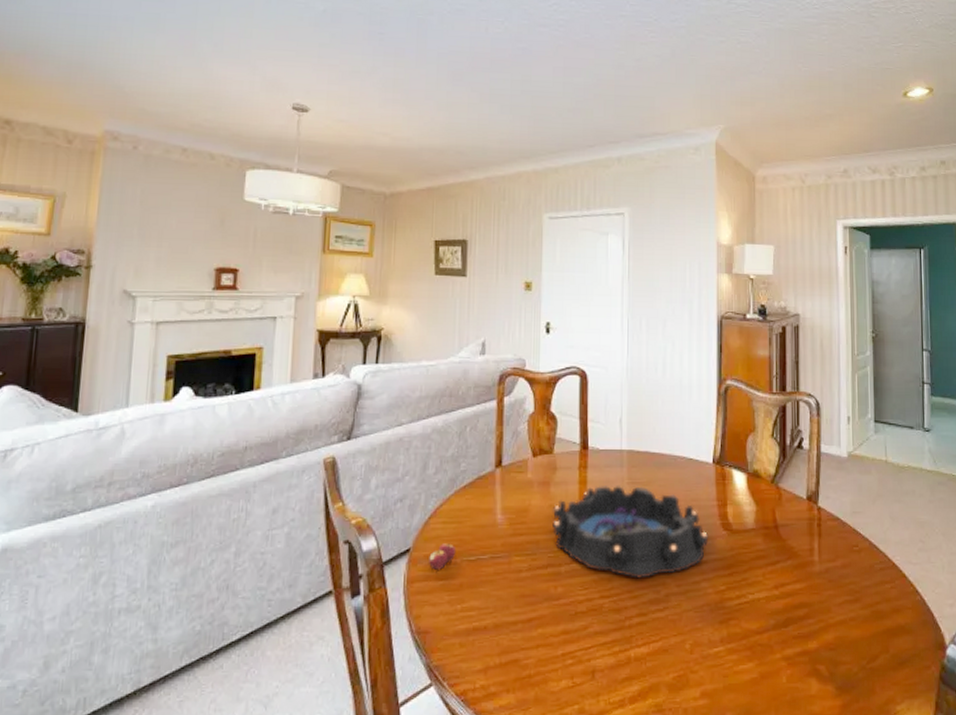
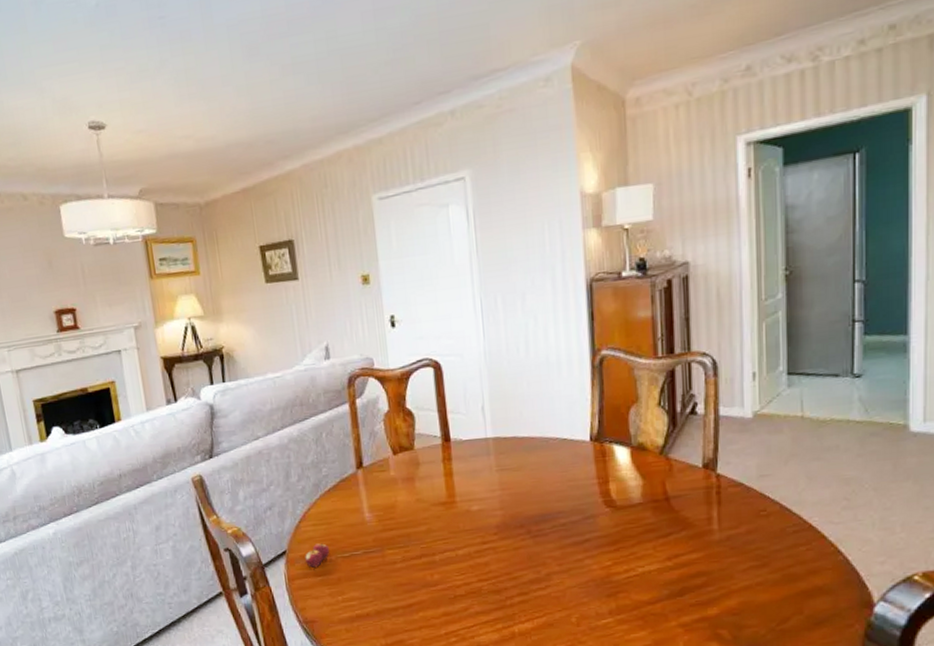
decorative bowl: present [552,486,709,579] -> none [419,473,591,561]

